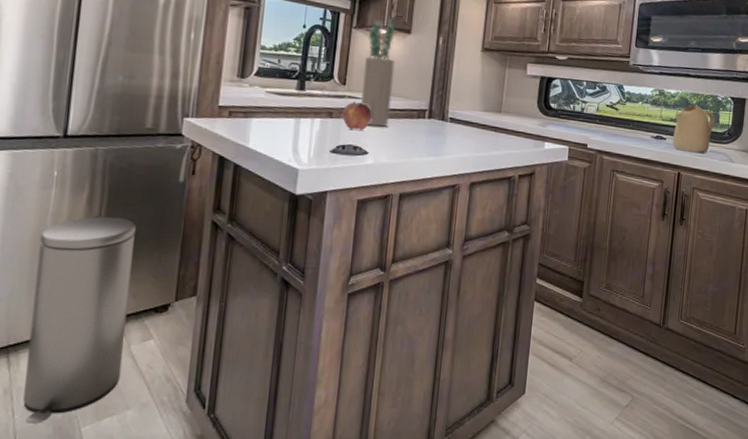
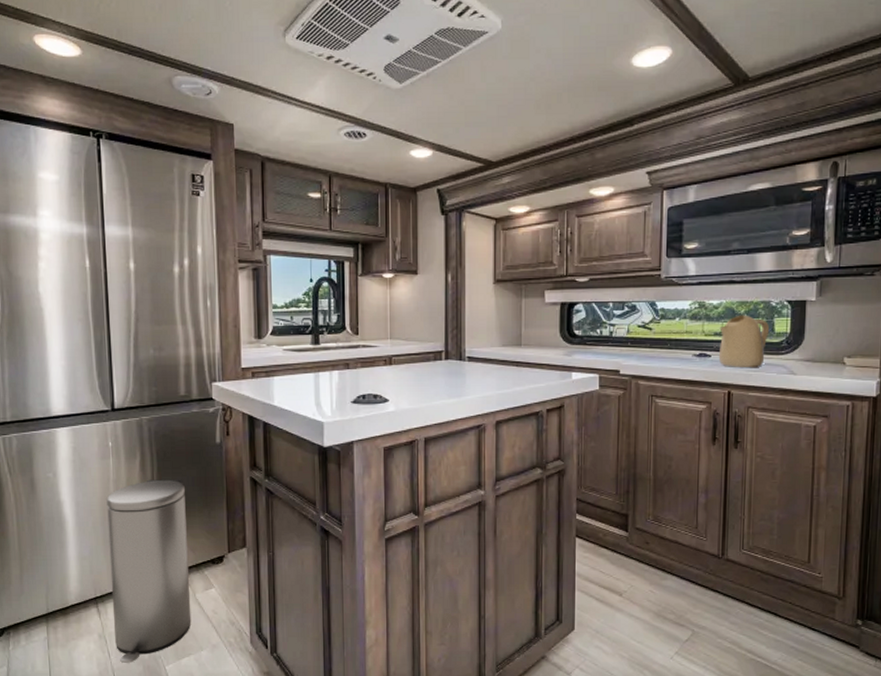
fruit: present [342,101,373,131] -> none [359,350,389,379]
vase: present [361,13,396,128] -> none [374,255,406,374]

